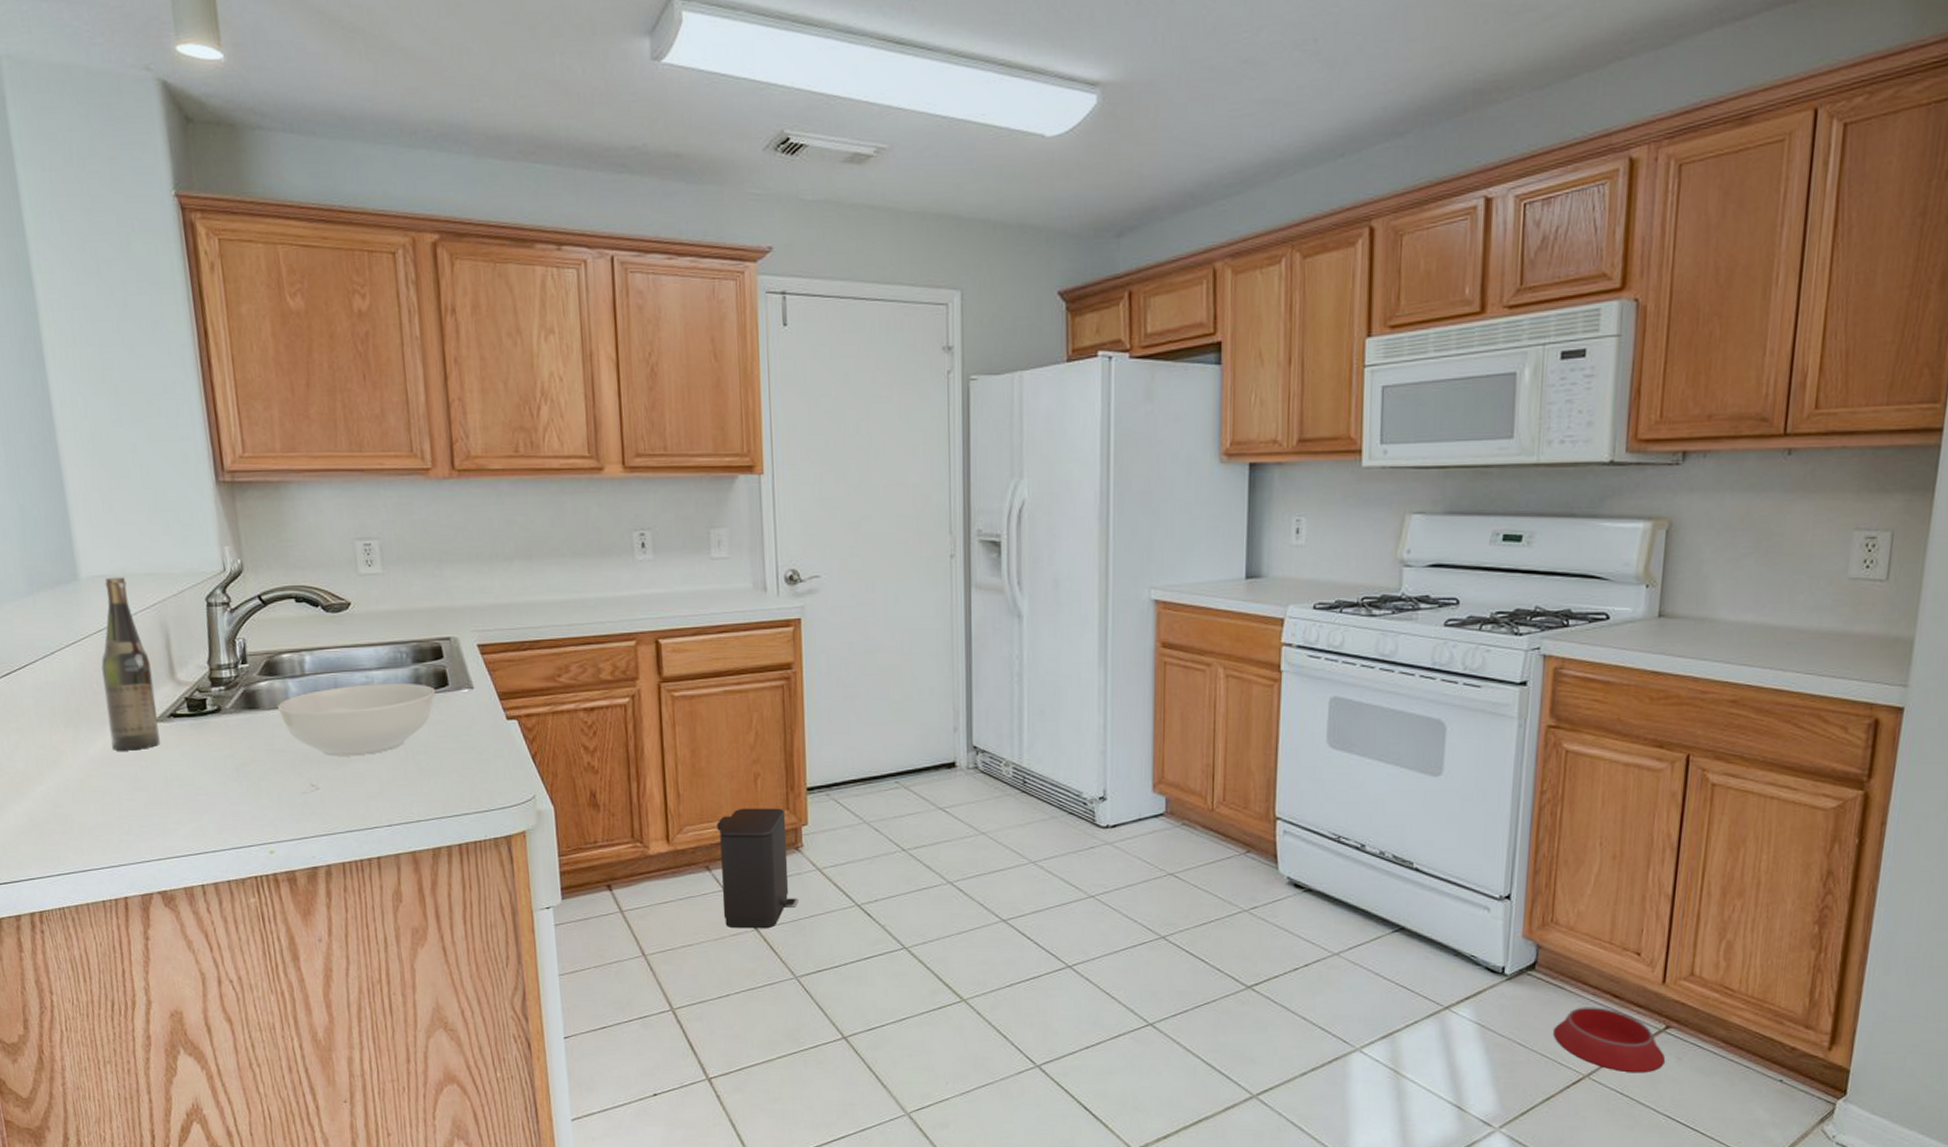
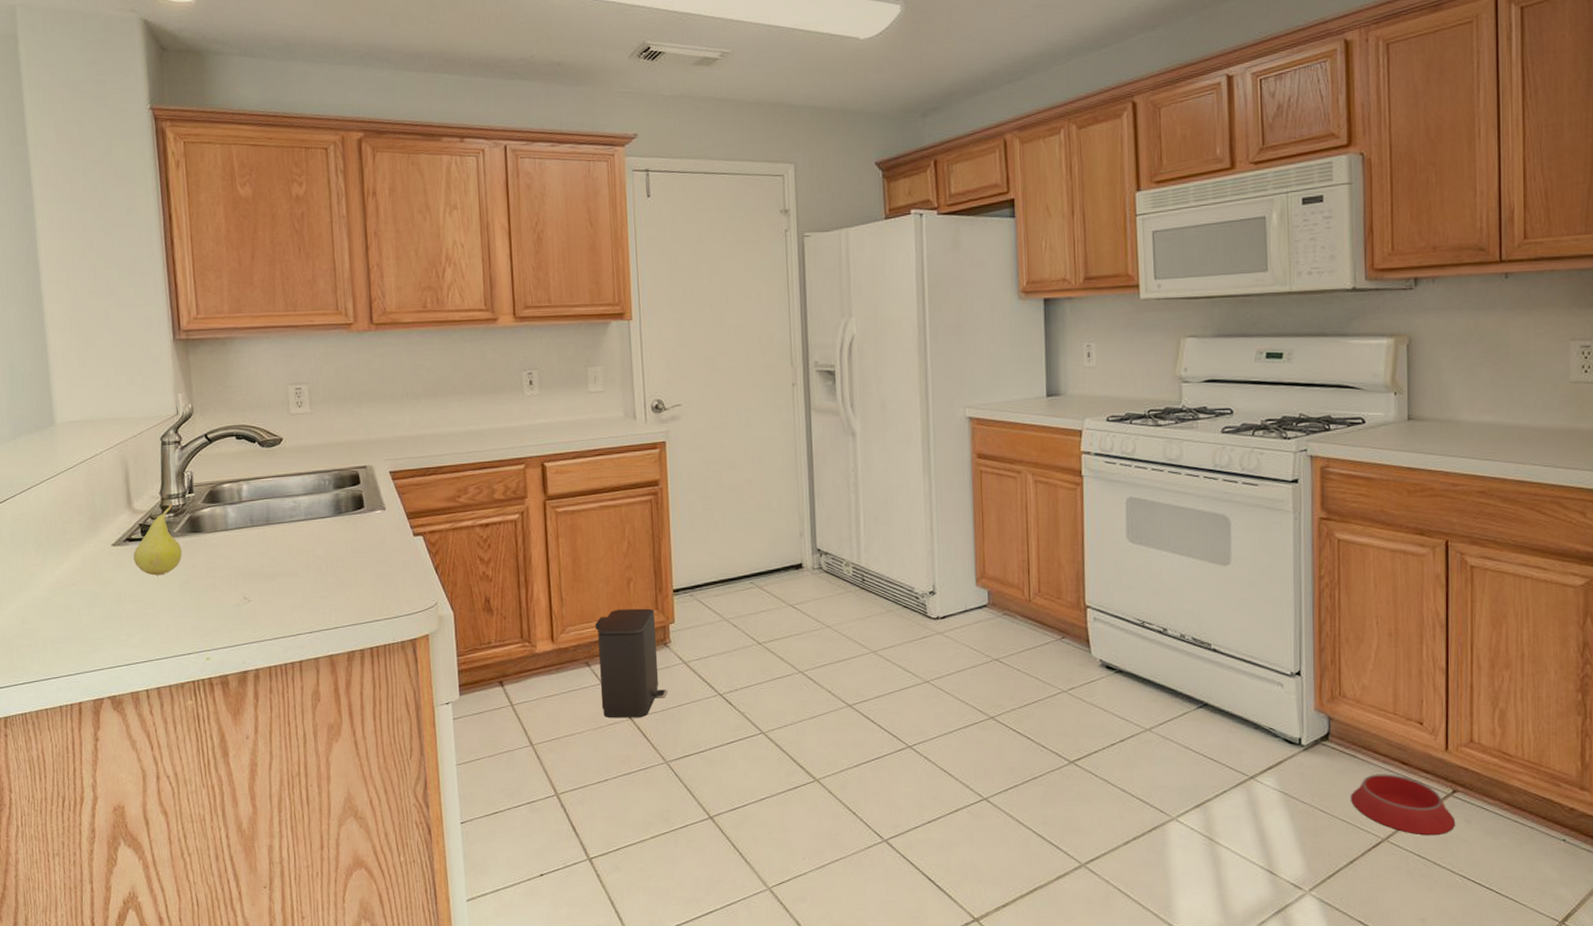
wine bottle: present [101,577,160,751] -> none [69,422,116,572]
fruit: none [179,674,237,757] -> present [133,503,183,576]
bowl: present [278,684,436,757] -> none [218,507,354,572]

